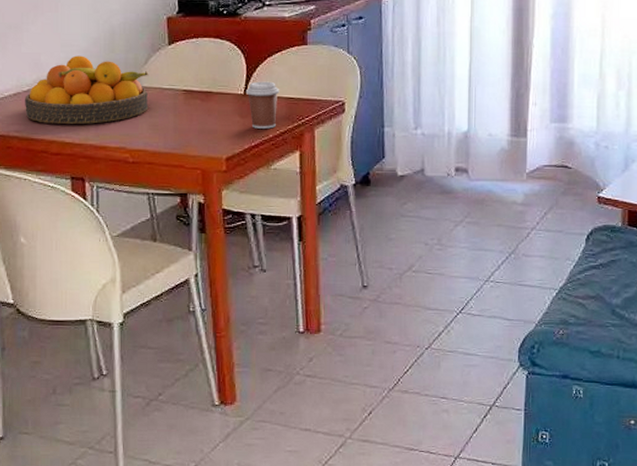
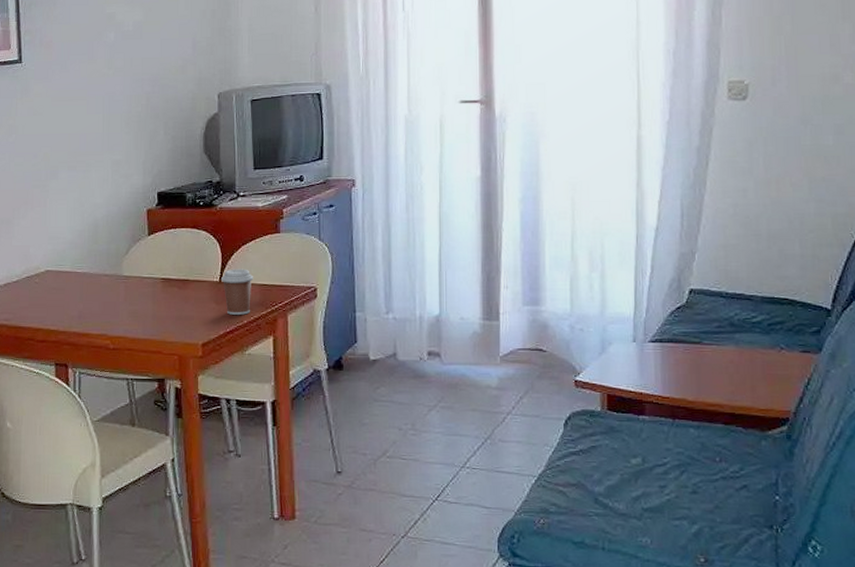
fruit bowl: present [25,55,149,124] -> none [14,247,129,312]

